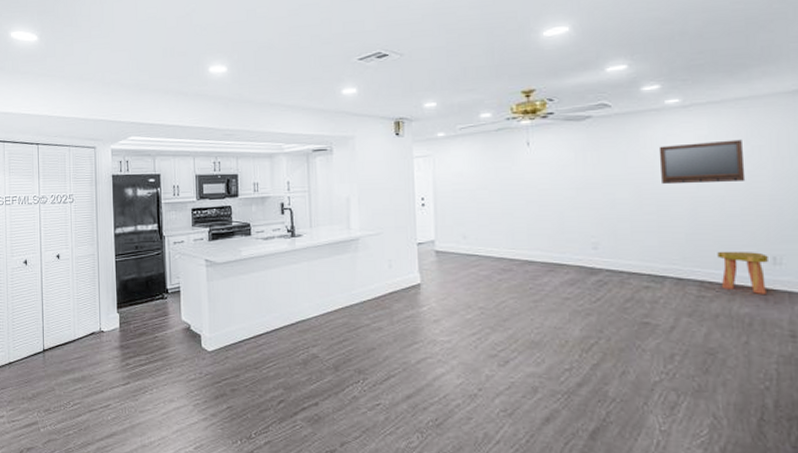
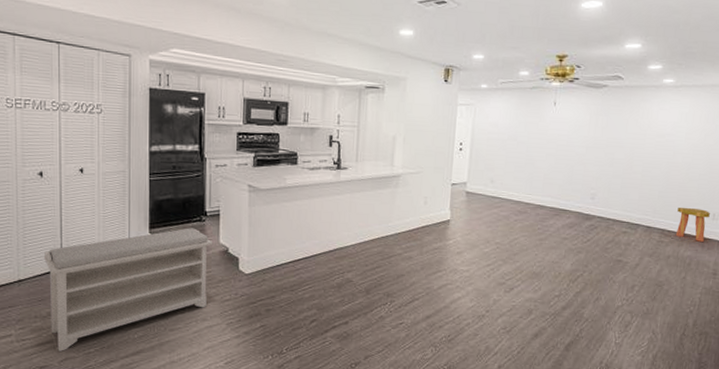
bench: none [28,306,175,433] -> present [43,228,212,351]
home mirror: present [658,139,746,185] -> none [649,117,710,153]

